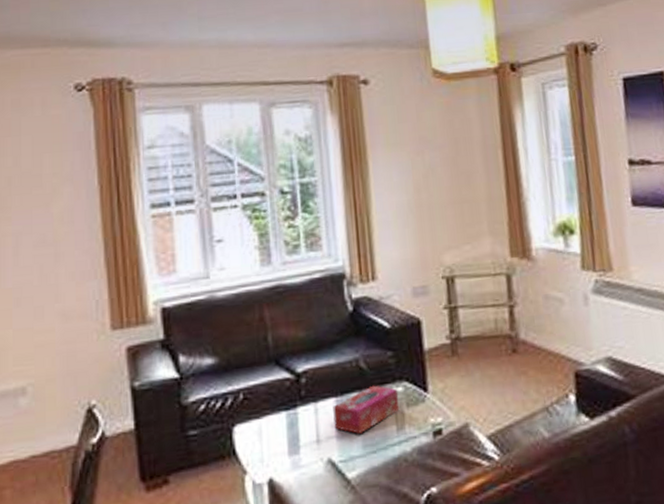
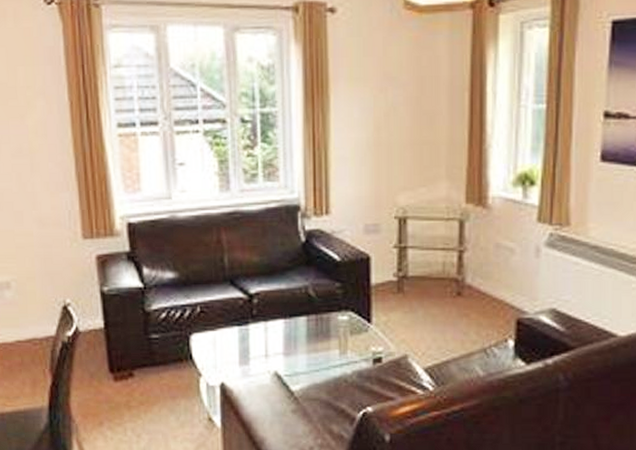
tissue box: present [333,385,400,434] -> none [281,312,344,353]

